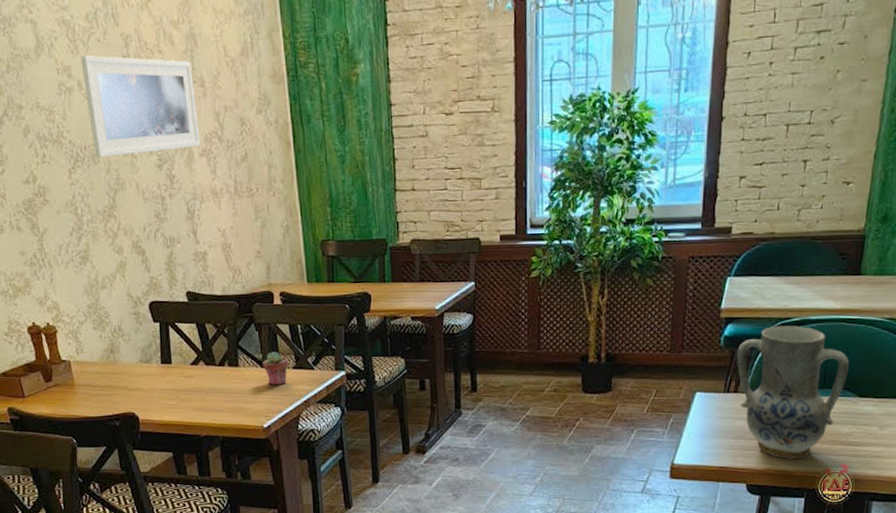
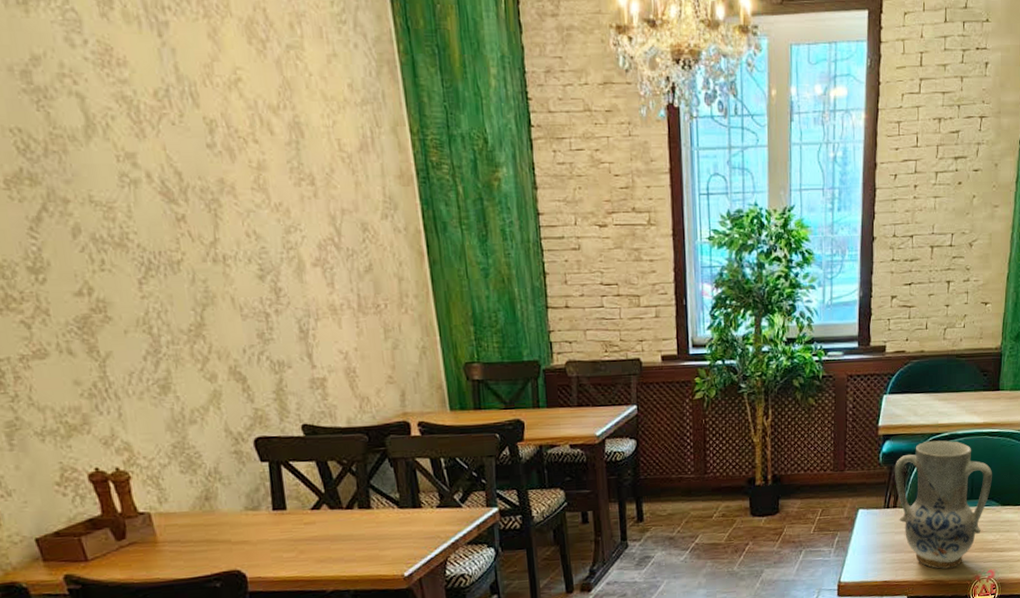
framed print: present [80,55,200,158] -> none [148,141,313,266]
potted succulent: present [262,351,288,386] -> none [400,489,431,528]

